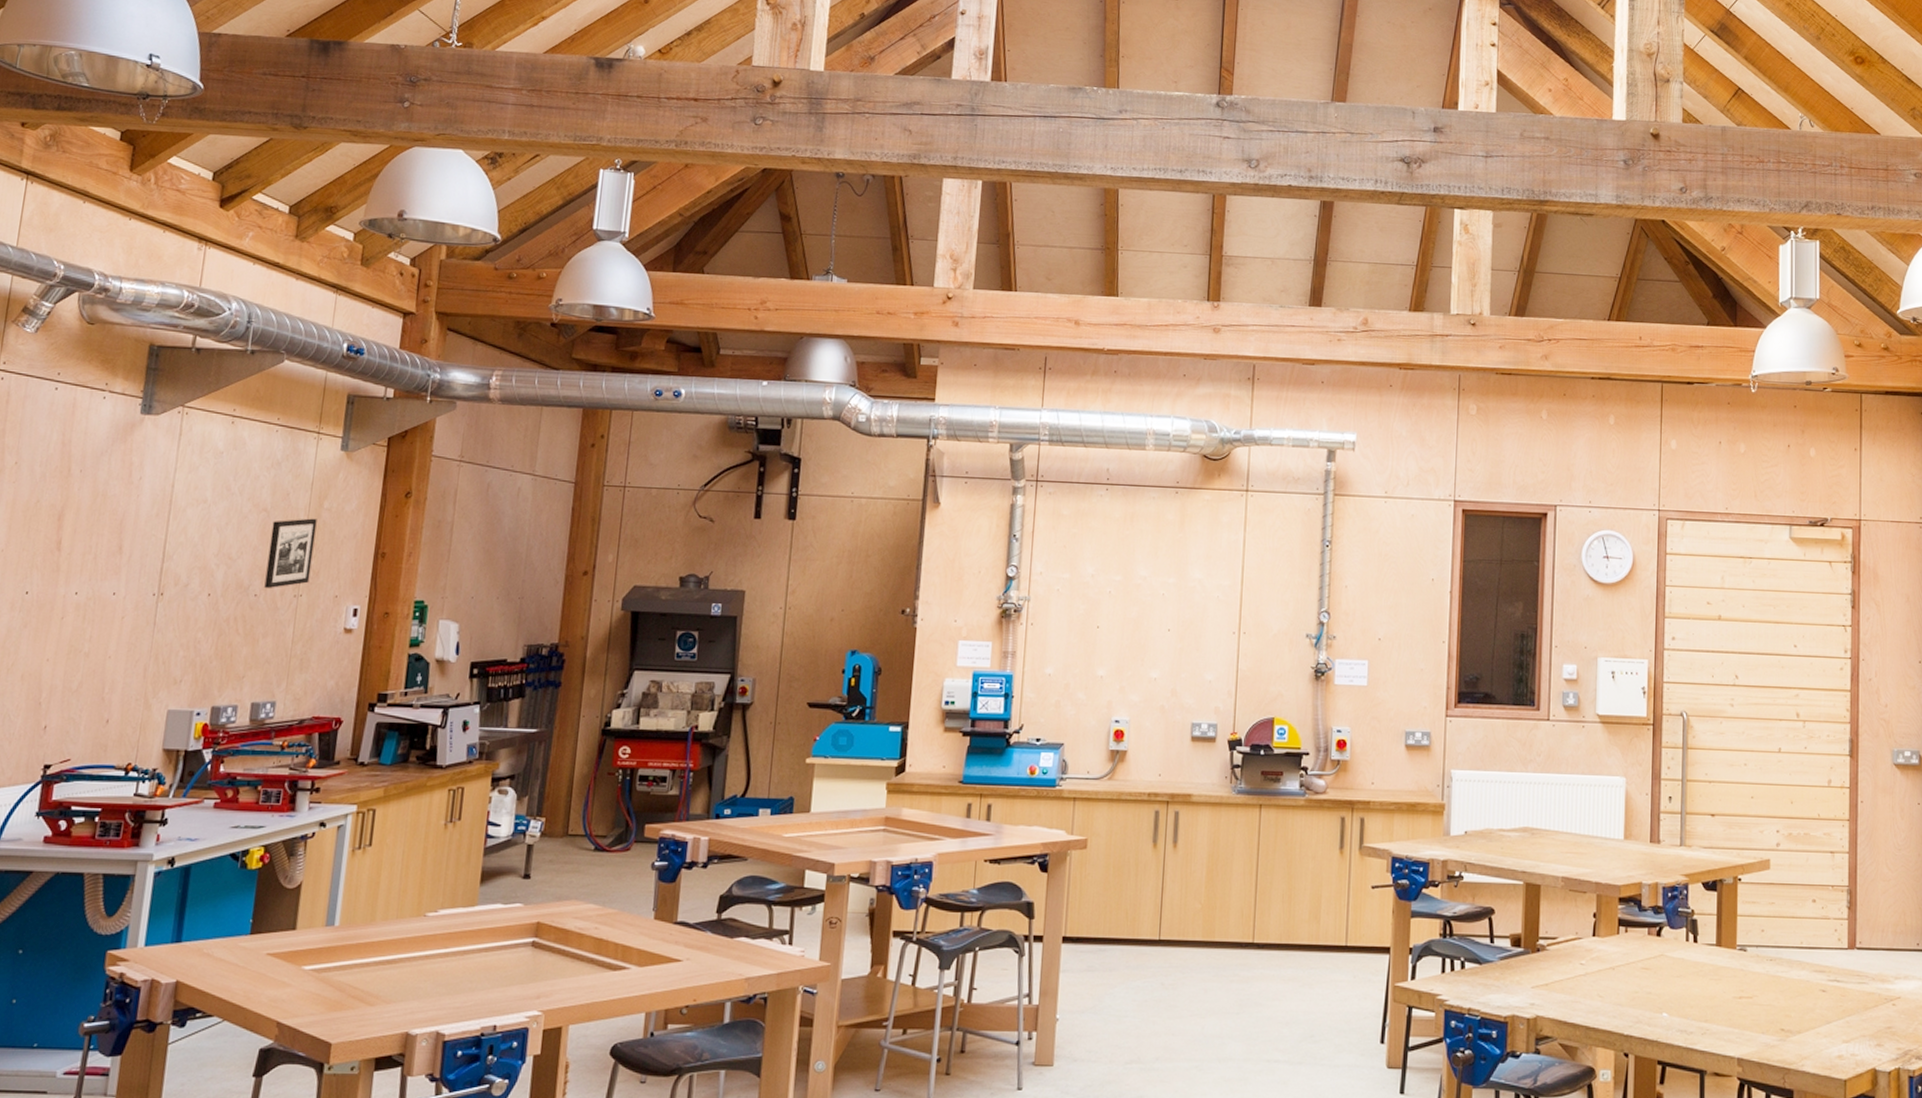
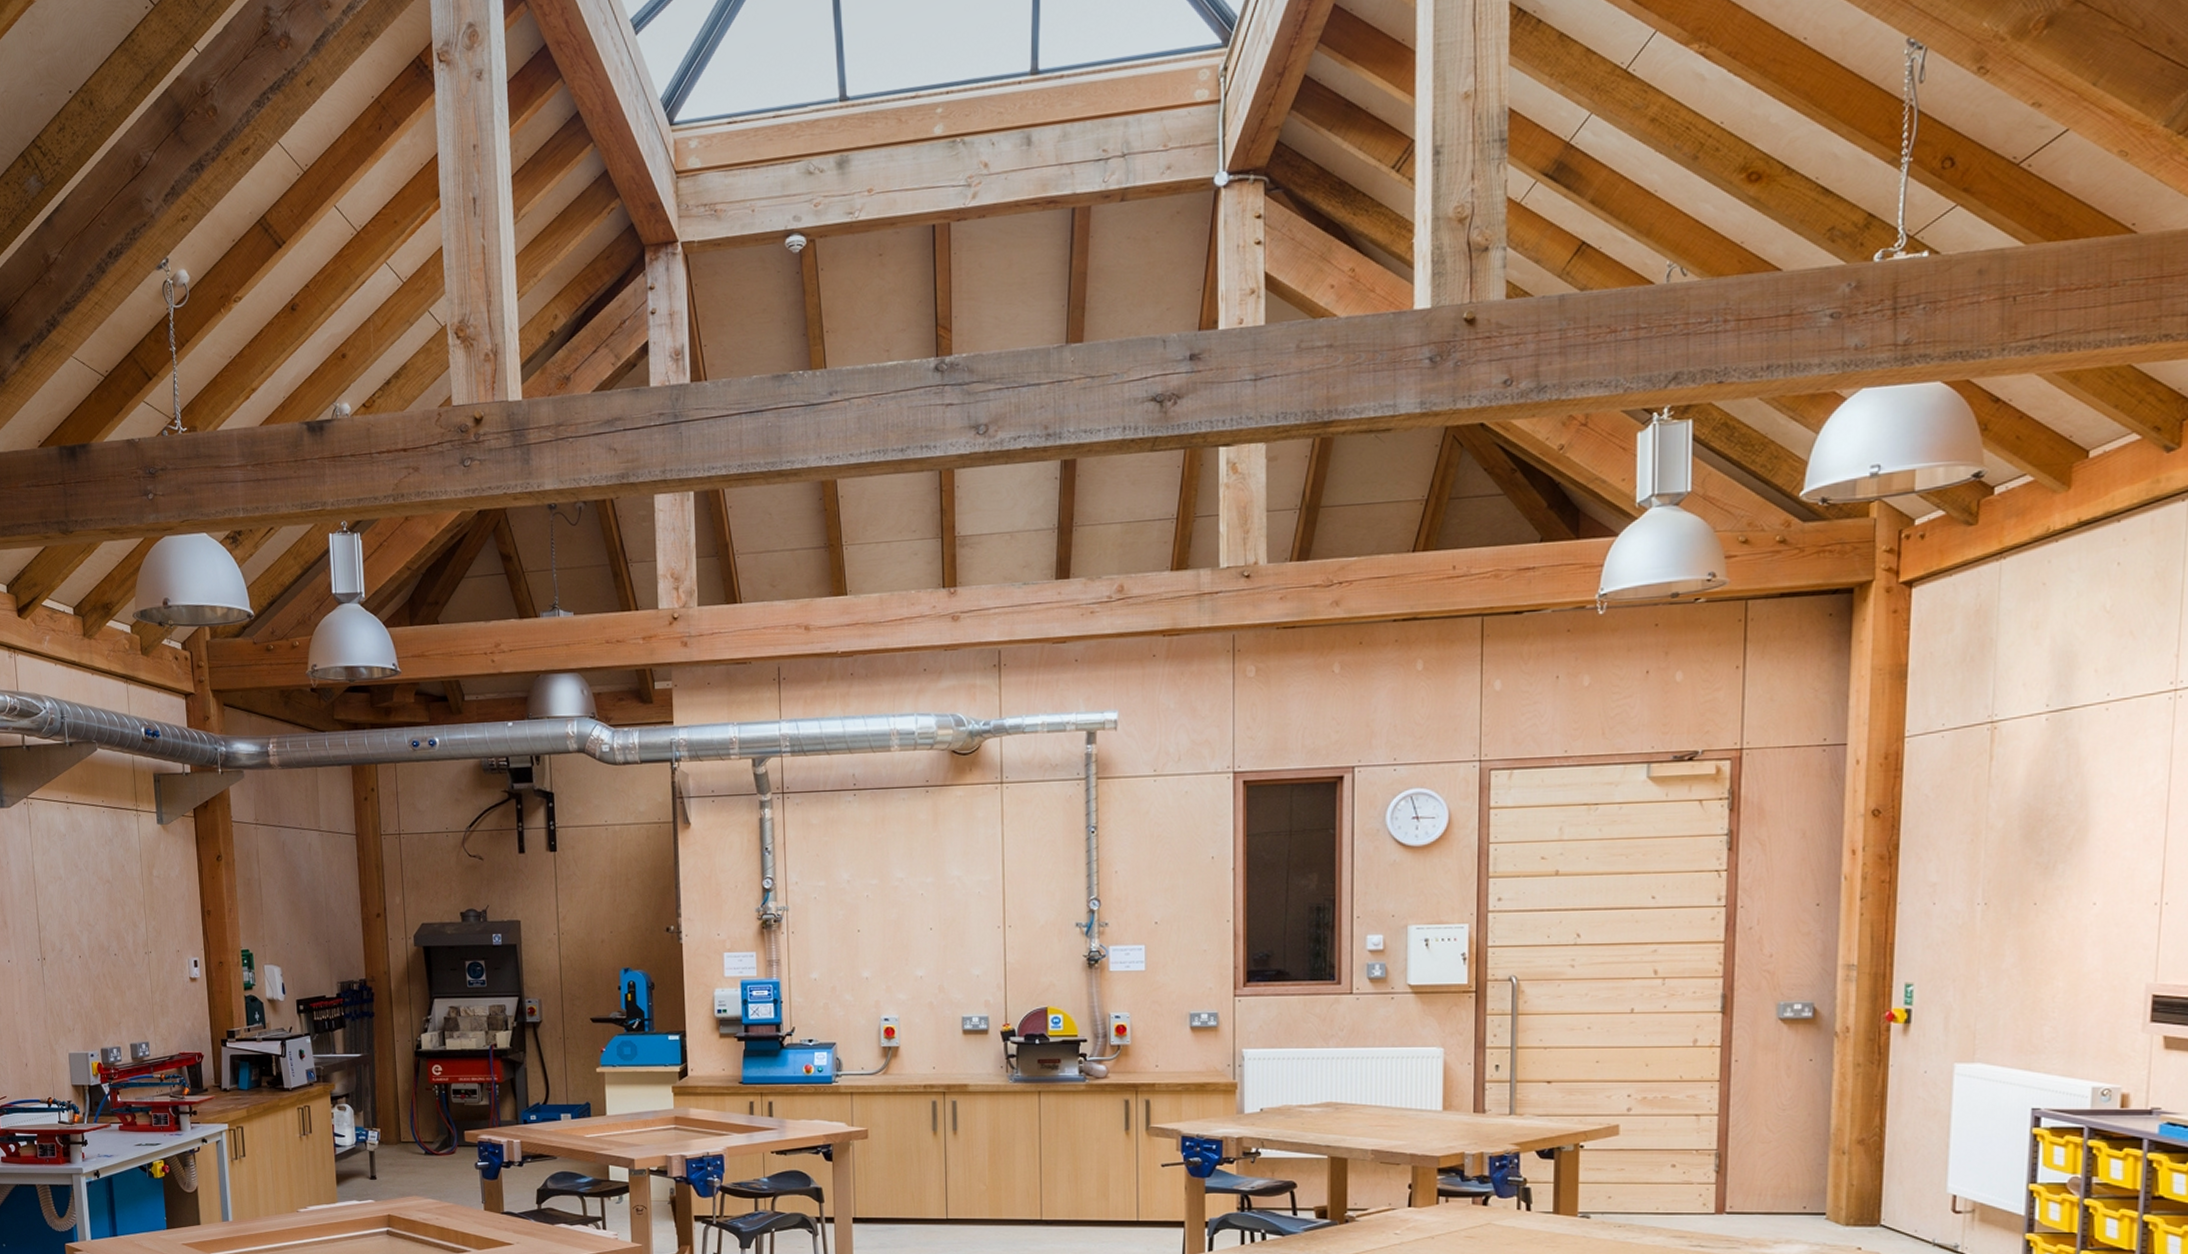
picture frame: present [264,518,317,588] -> none [116,885,155,948]

